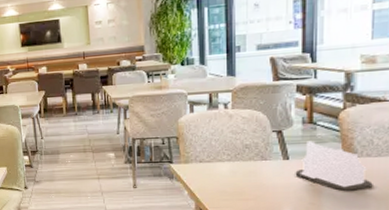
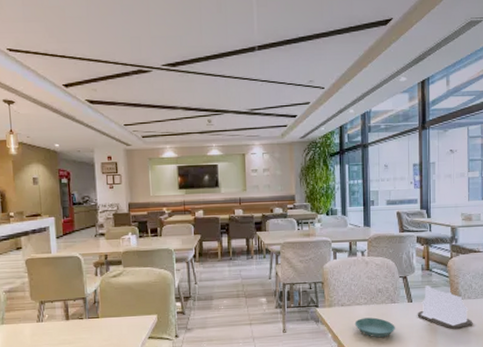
saucer: none [215,175,266,197] -> present [354,317,395,338]

